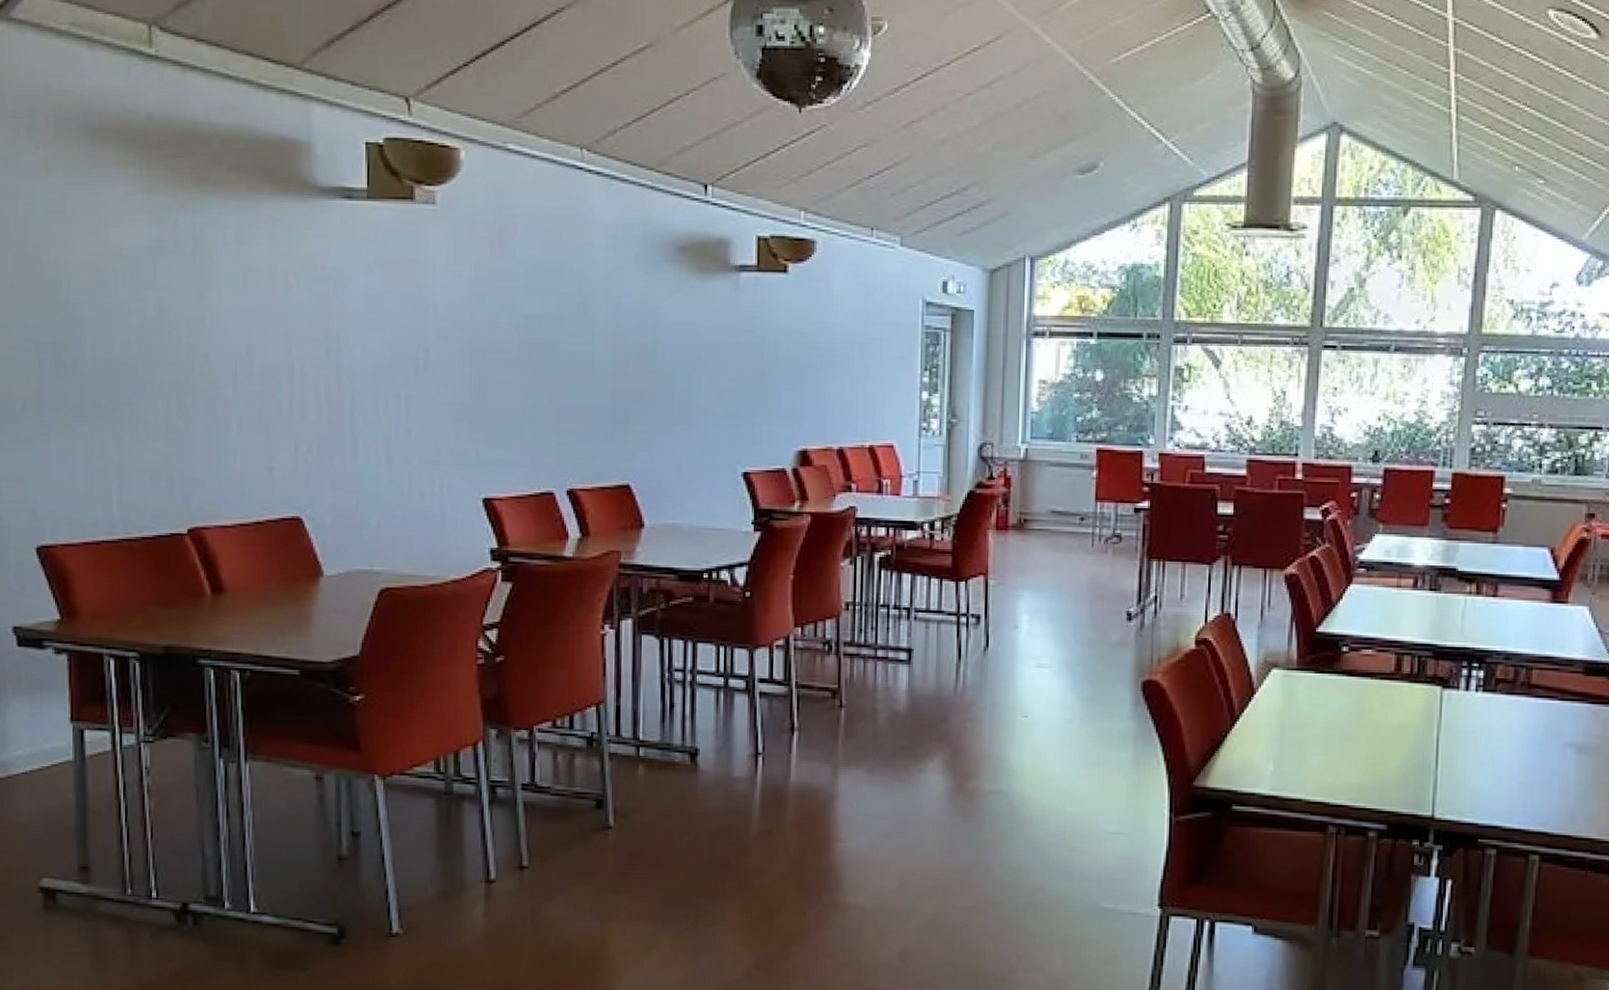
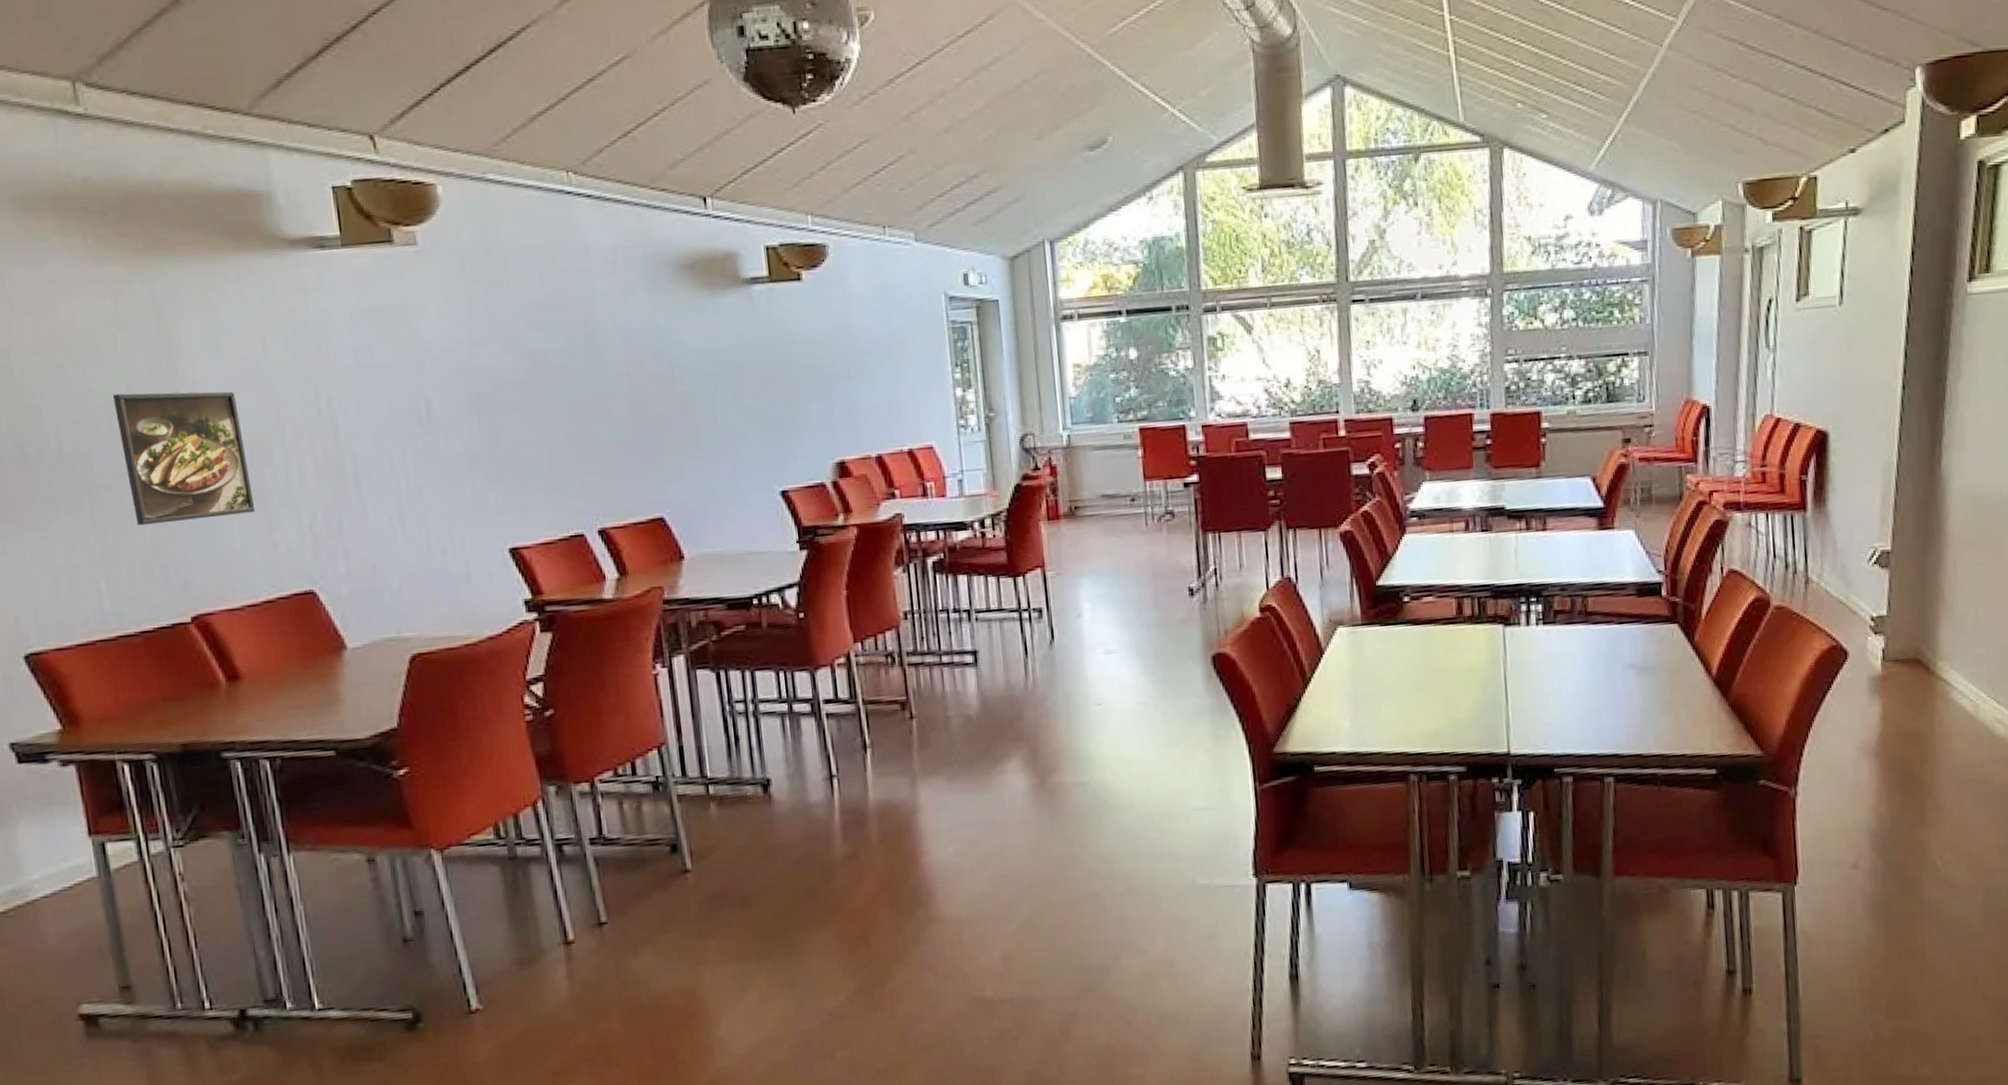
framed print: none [145,315,258,439] -> present [112,391,256,526]

